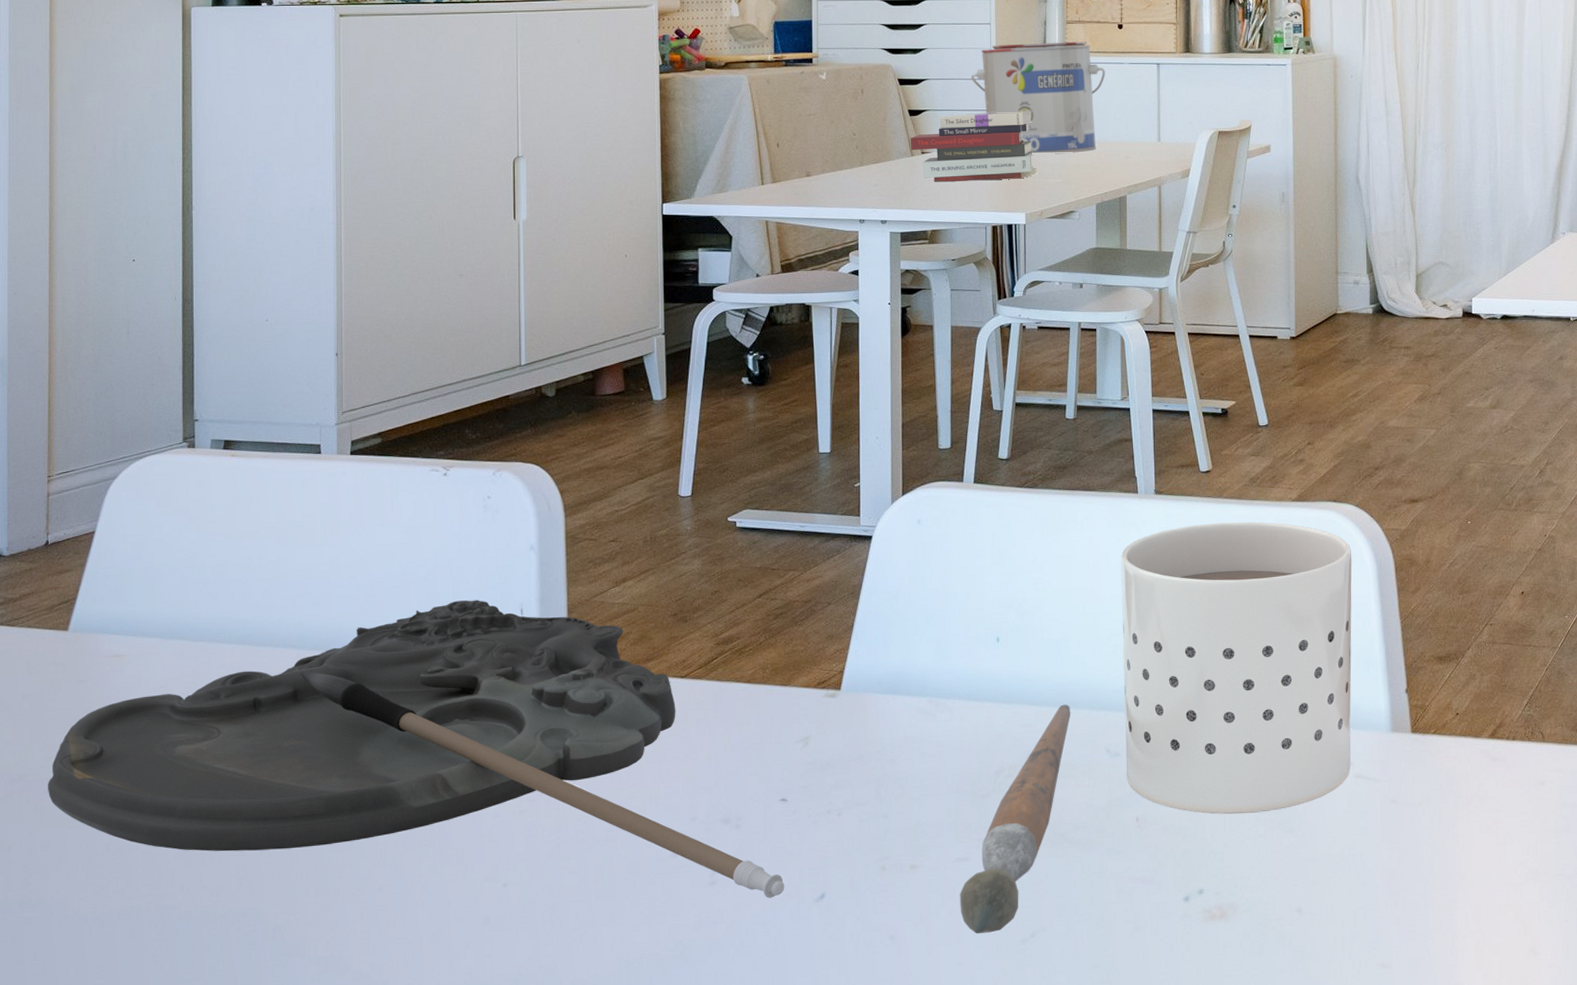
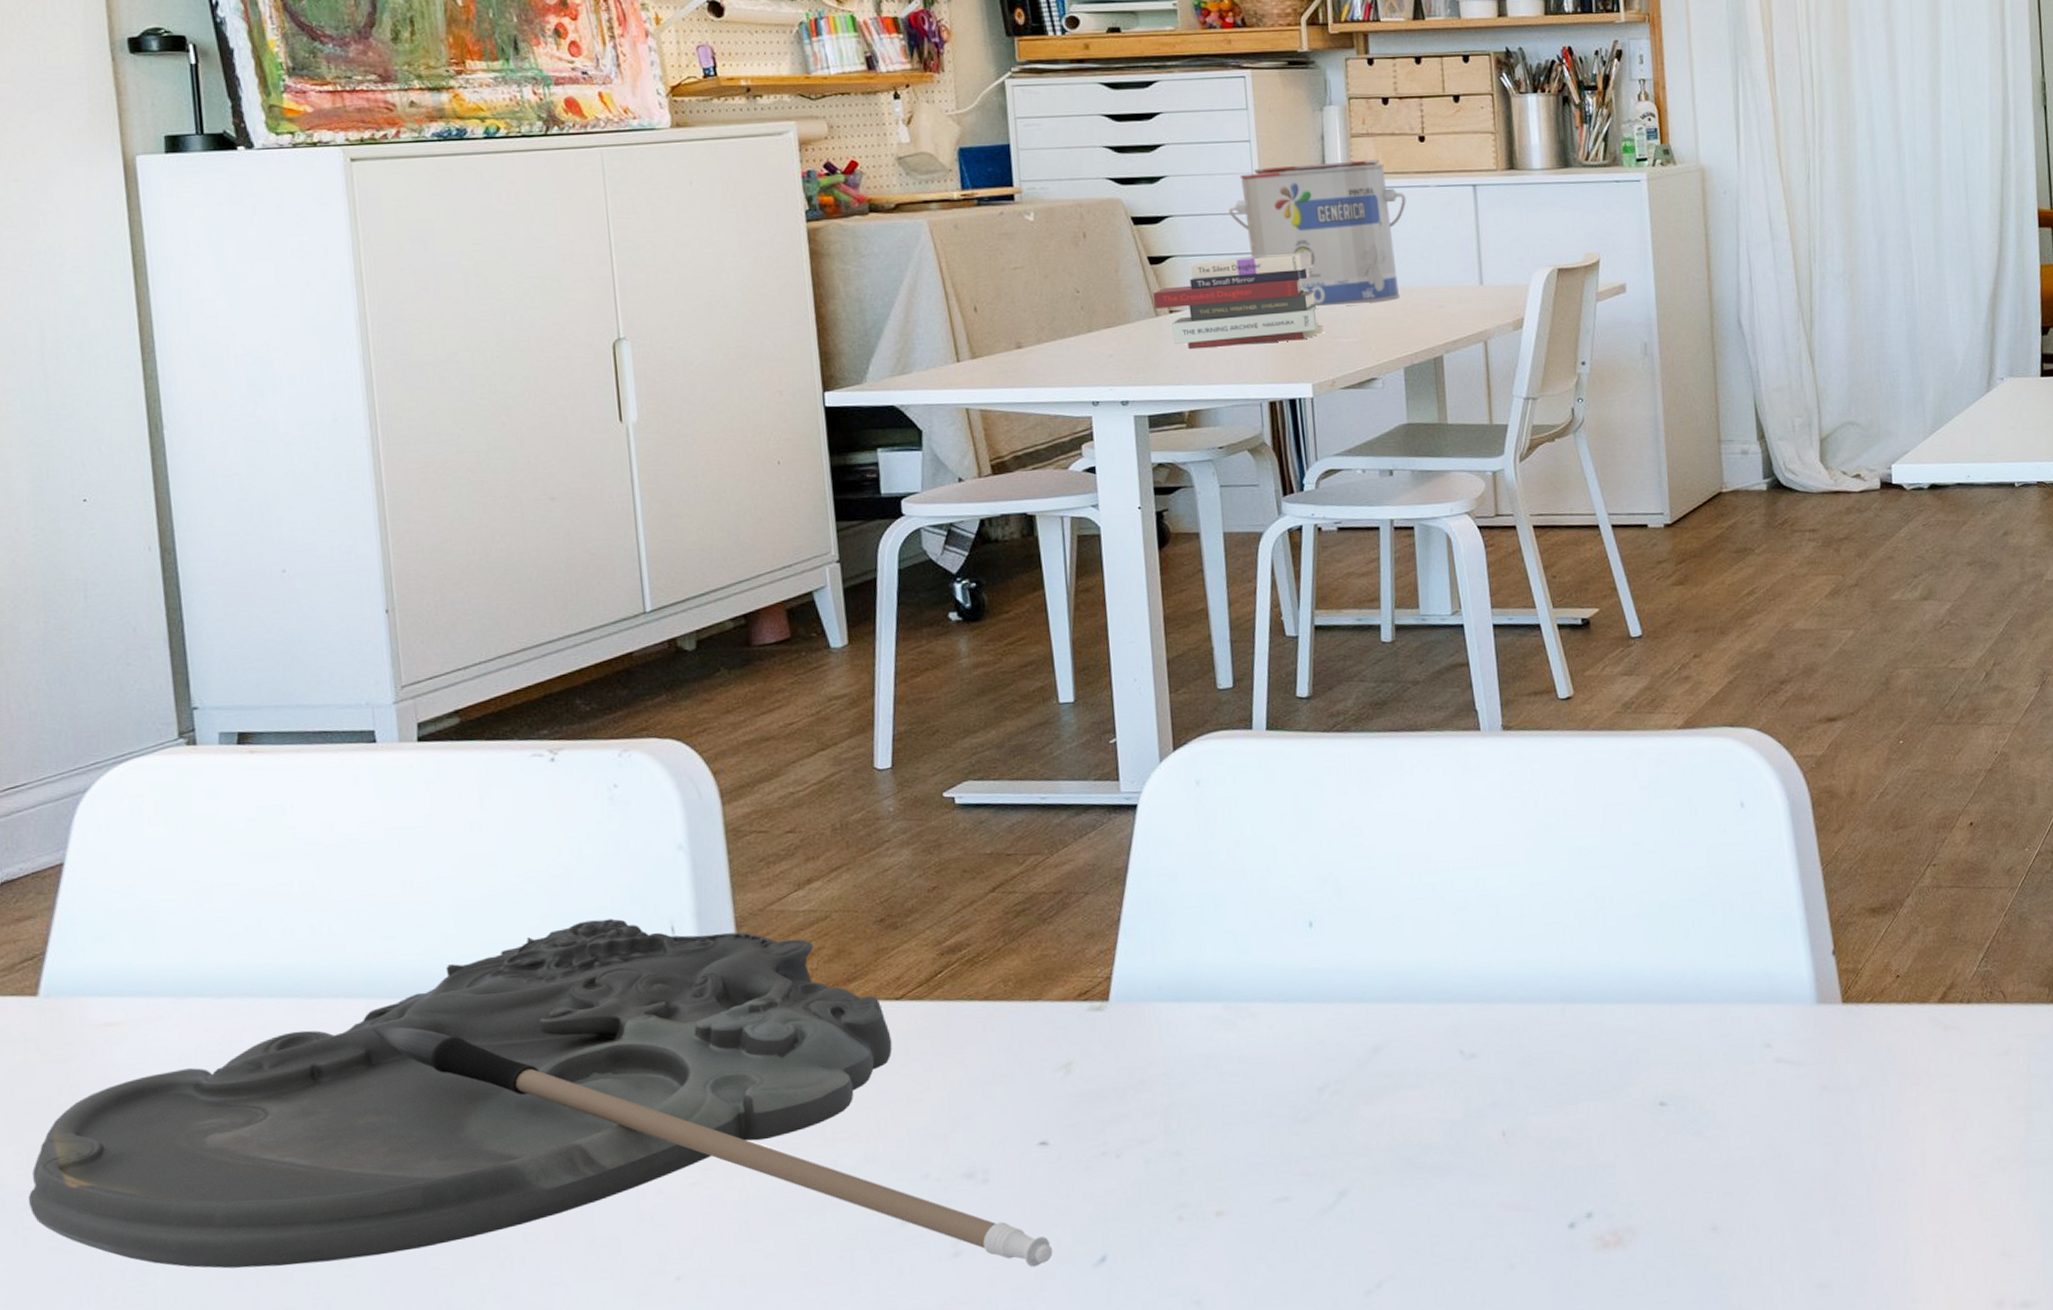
paintbrush: present [960,704,1071,934] -> none [1282,998,1411,1289]
mug: present [1121,522,1352,815] -> none [1463,756,1769,1120]

